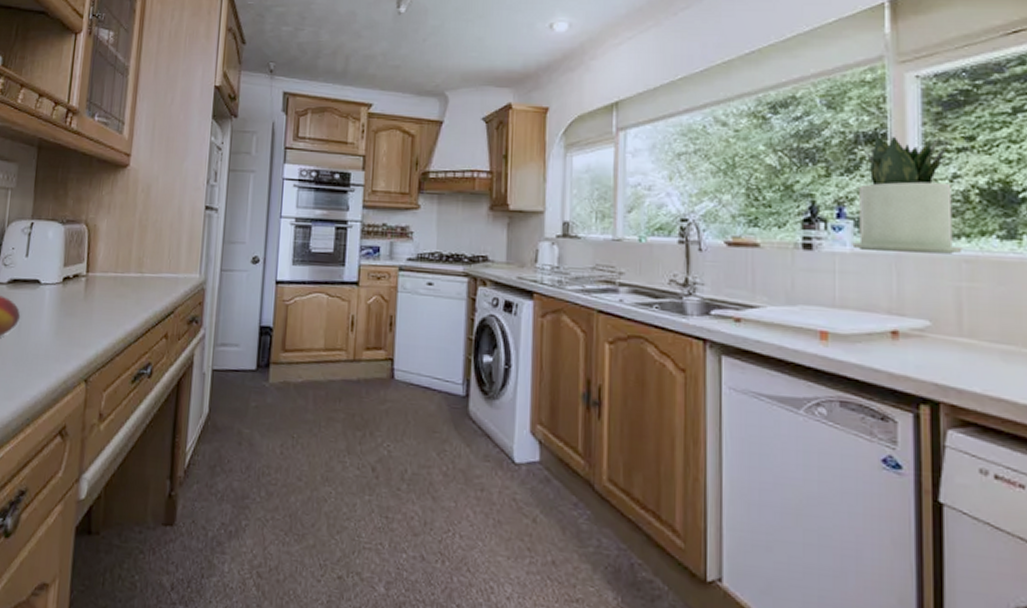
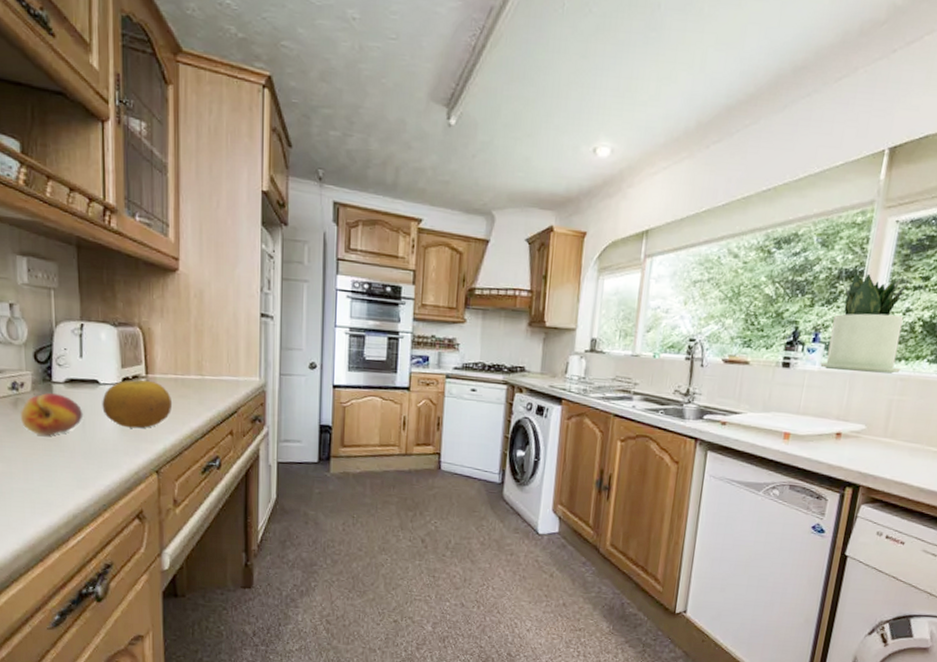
fruit: none [40,279,110,332] -> present [102,380,173,428]

